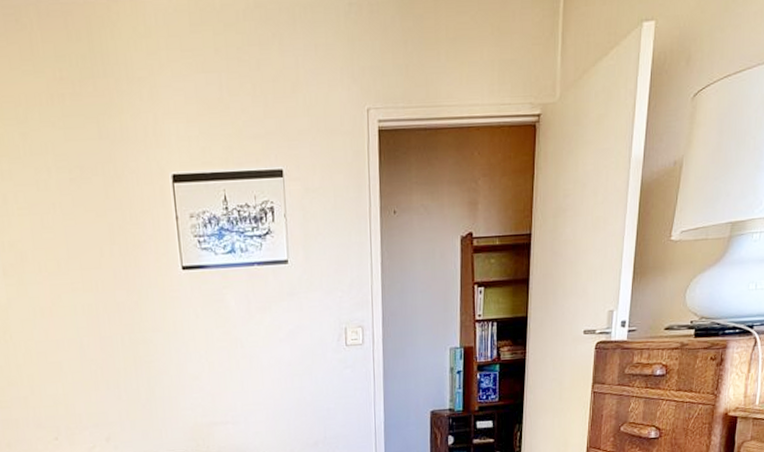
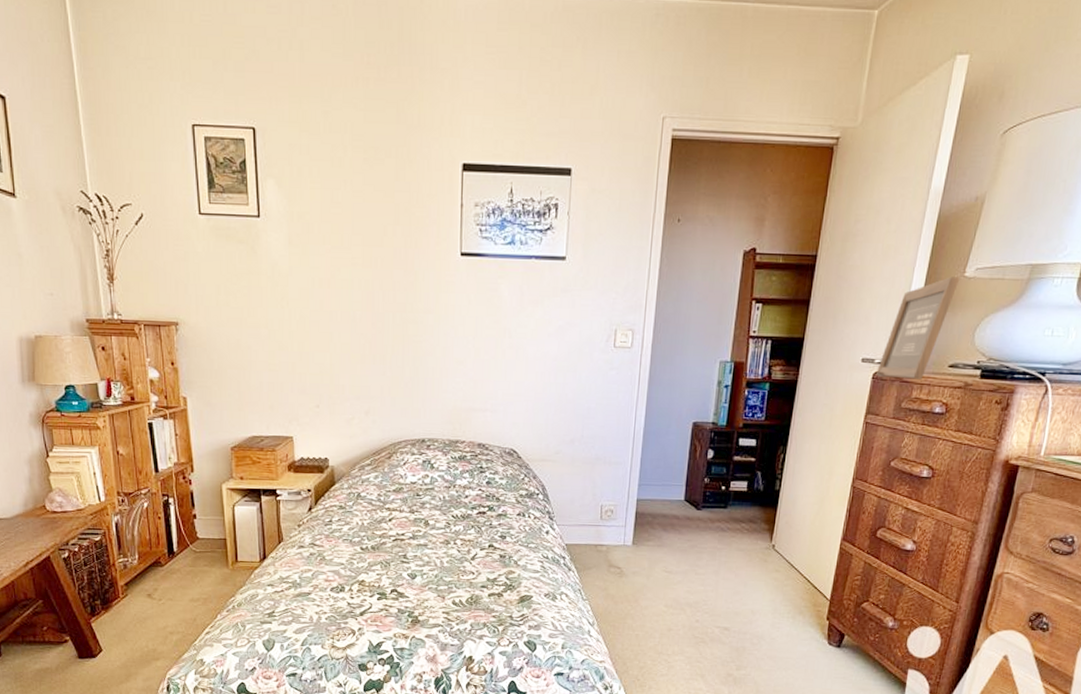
picture frame: none [598,241,667,347] -> present [875,277,961,381]

